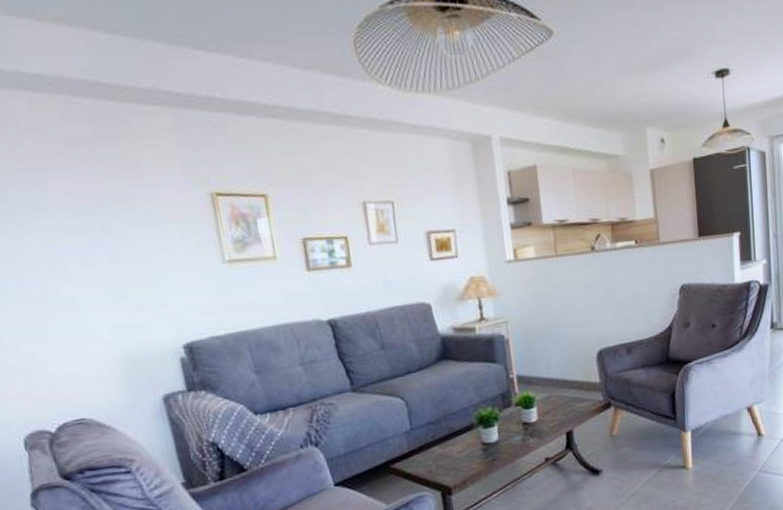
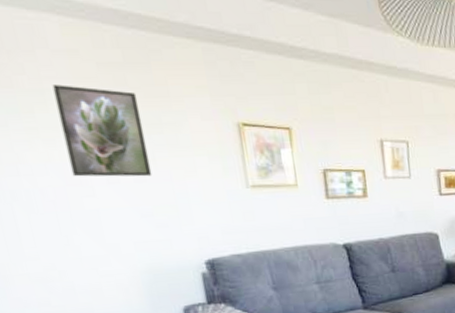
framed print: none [23,164,126,261] -> present [52,84,152,177]

